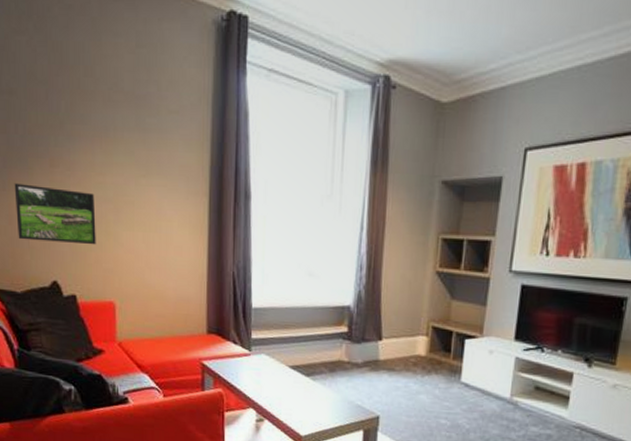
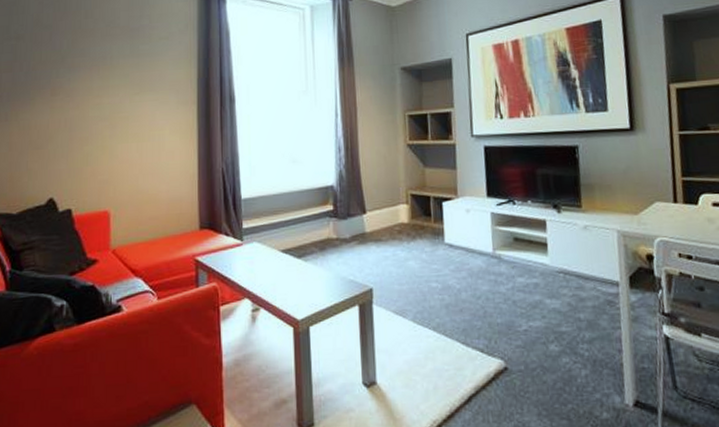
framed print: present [14,183,96,245] -> none [16,113,93,164]

